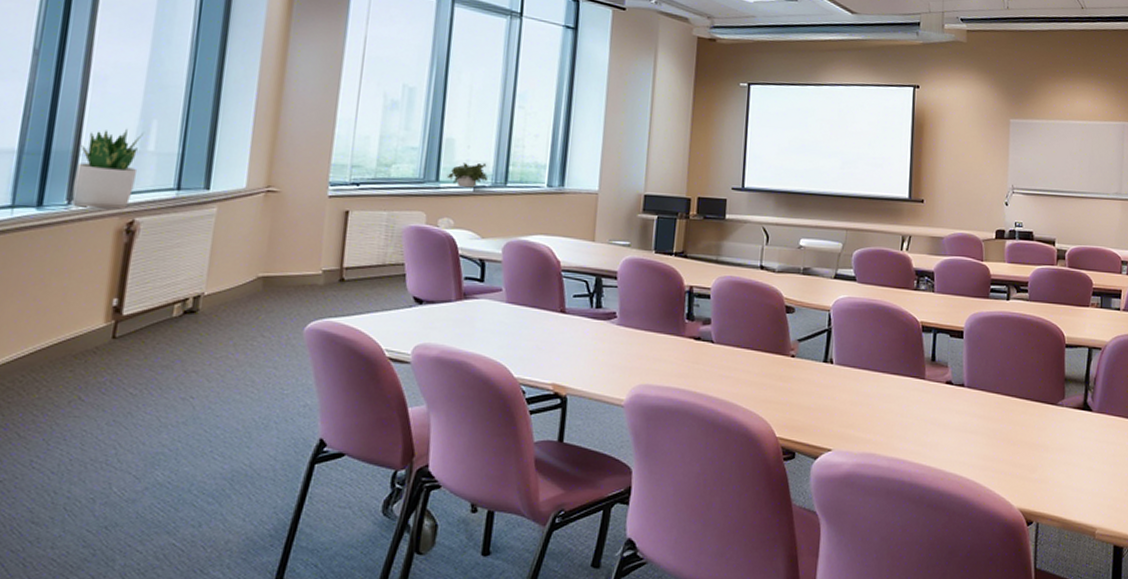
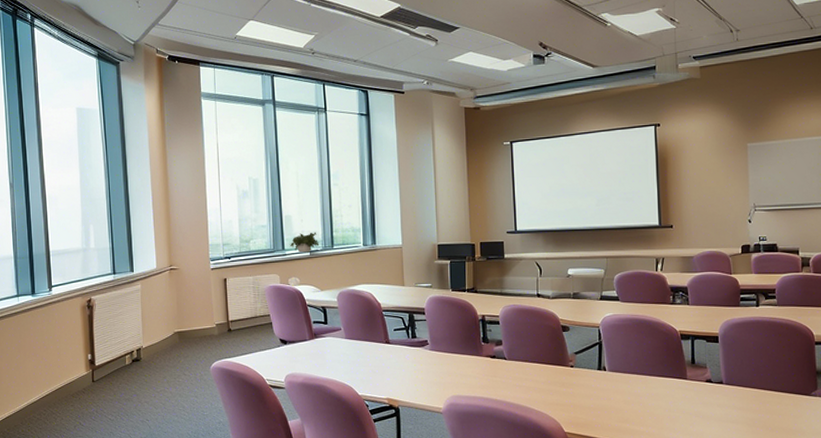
planter: present [71,128,143,210] -> none [49,233,87,292]

